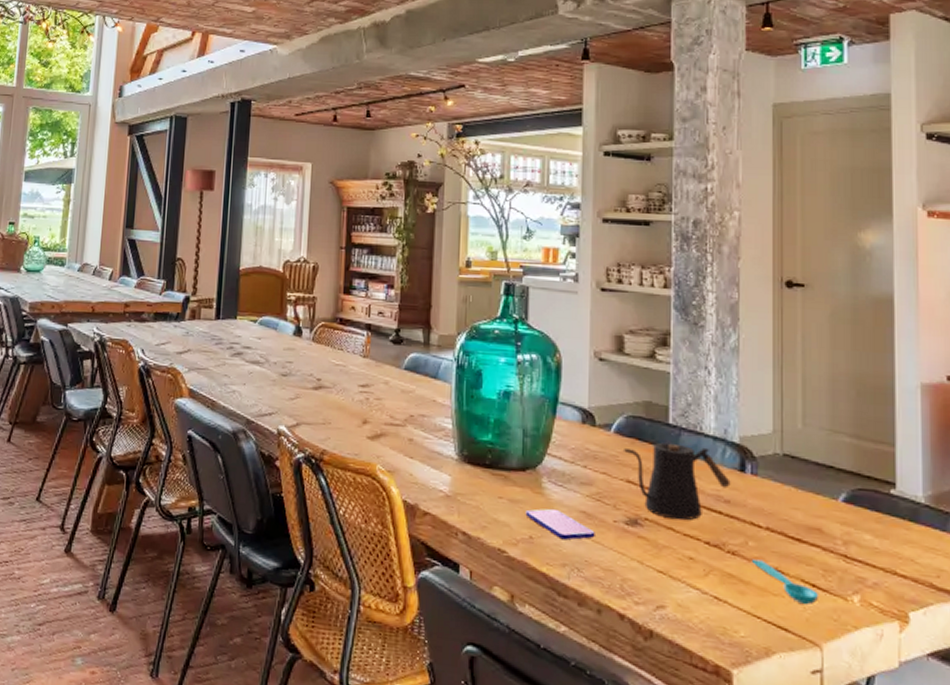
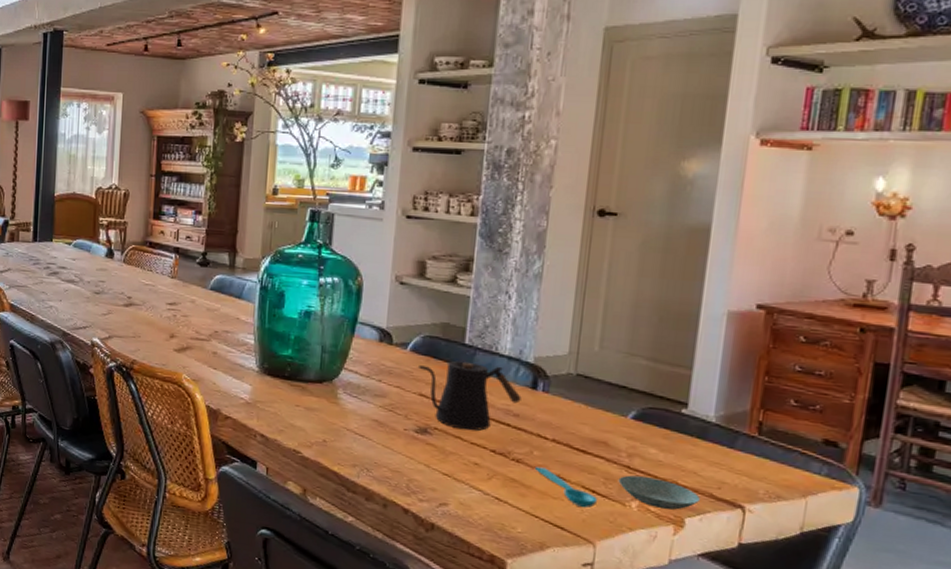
smartphone: present [525,508,595,540] -> none [320,416,386,445]
saucer: none [837,565,922,603] -> present [618,475,701,510]

